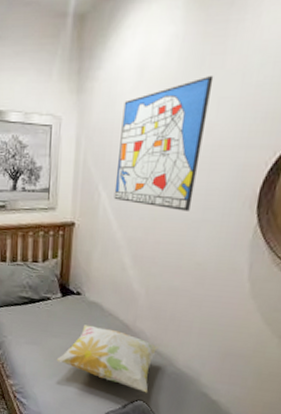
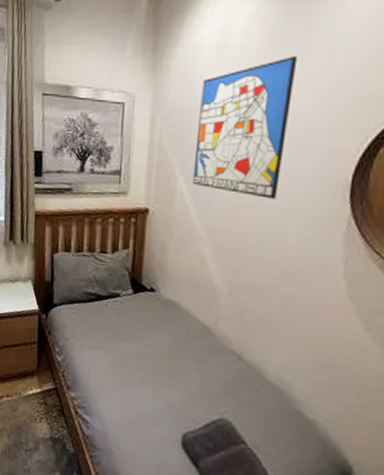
decorative pillow: present [56,324,158,393] -> none [126,326,244,410]

